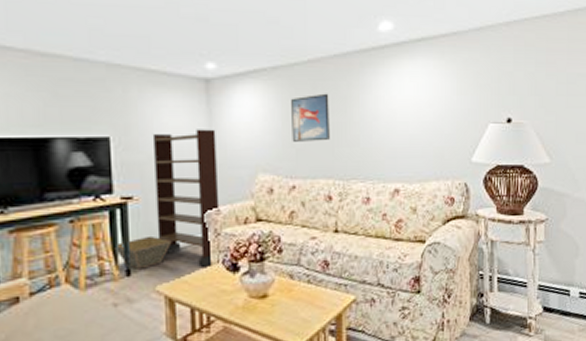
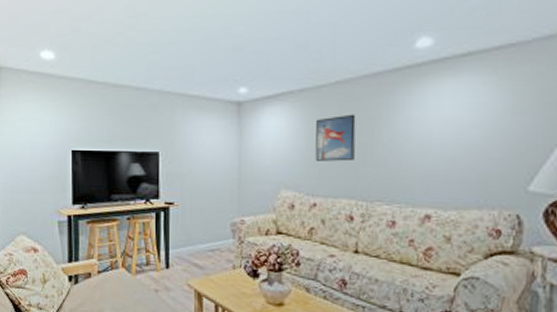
basket: present [114,235,172,269] -> none [158,236,203,264]
bookshelf: present [152,129,220,267] -> none [191,147,245,269]

